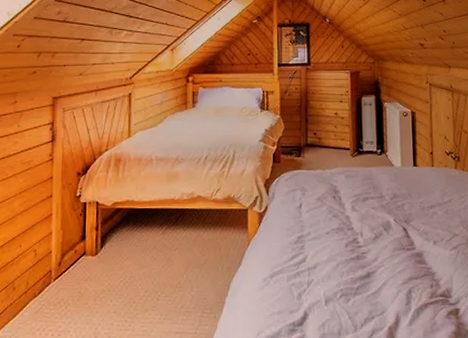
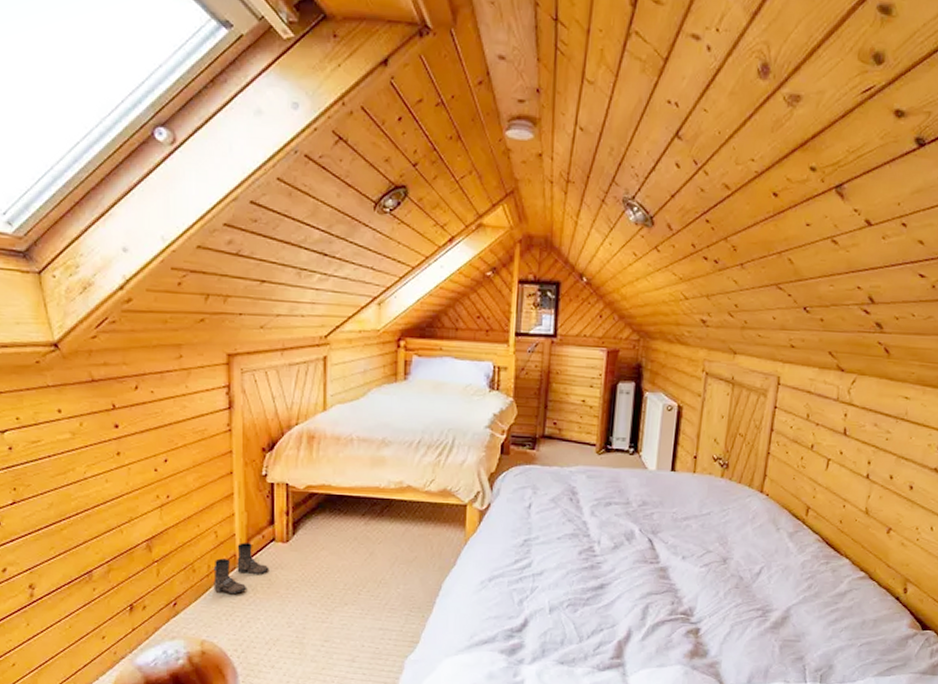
boots: none [30,258,80,309] -> present [213,543,269,595]

